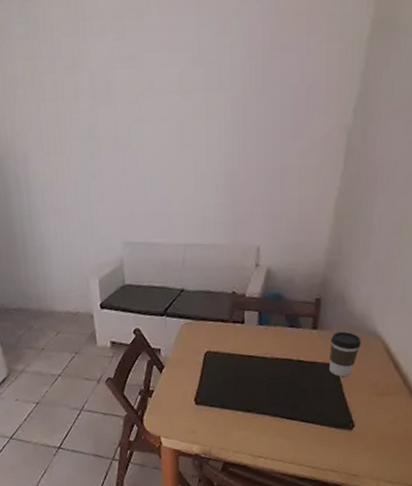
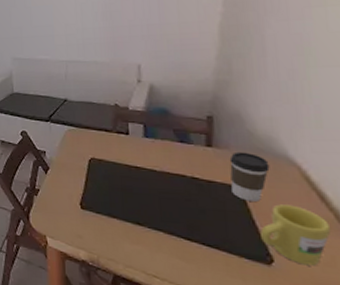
mug: none [347,376,399,426] -> present [260,204,332,266]

